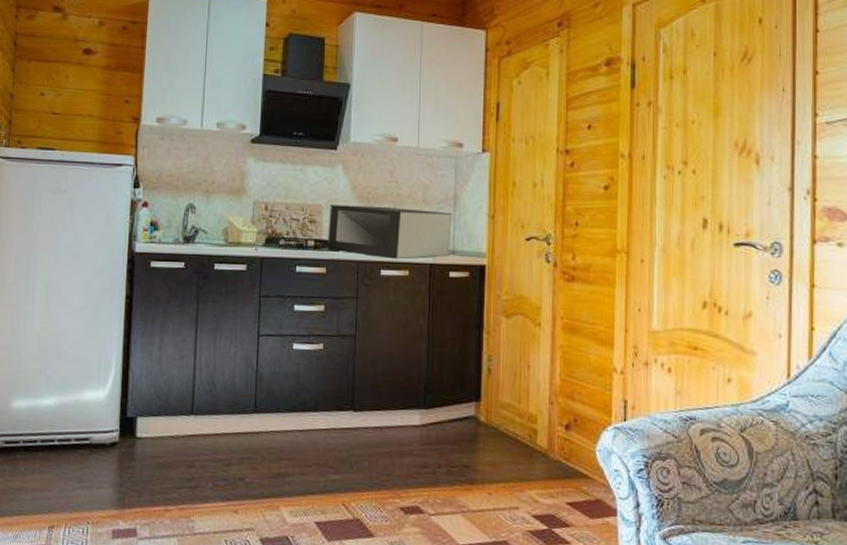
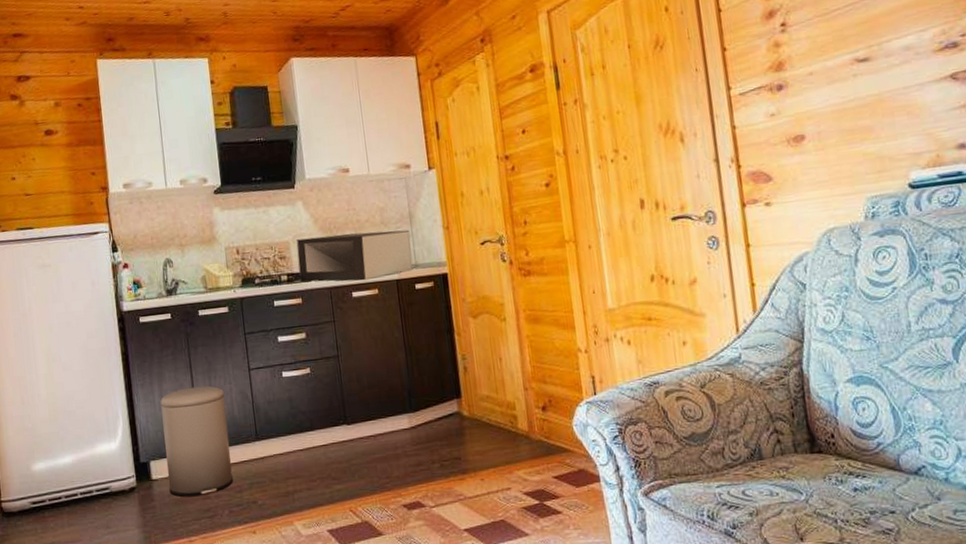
pedal bin: none [153,344,228,463] -> present [160,385,233,497]

